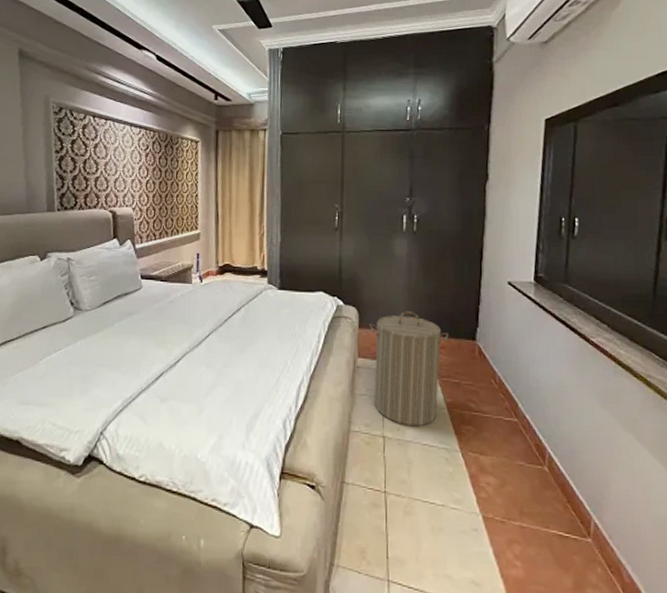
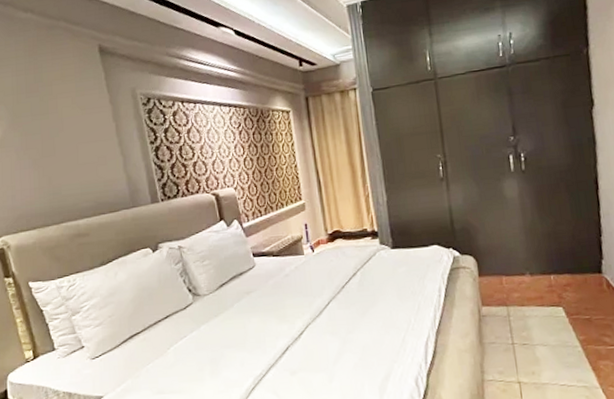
laundry hamper: present [369,311,449,427] -> none [489,252,573,369]

